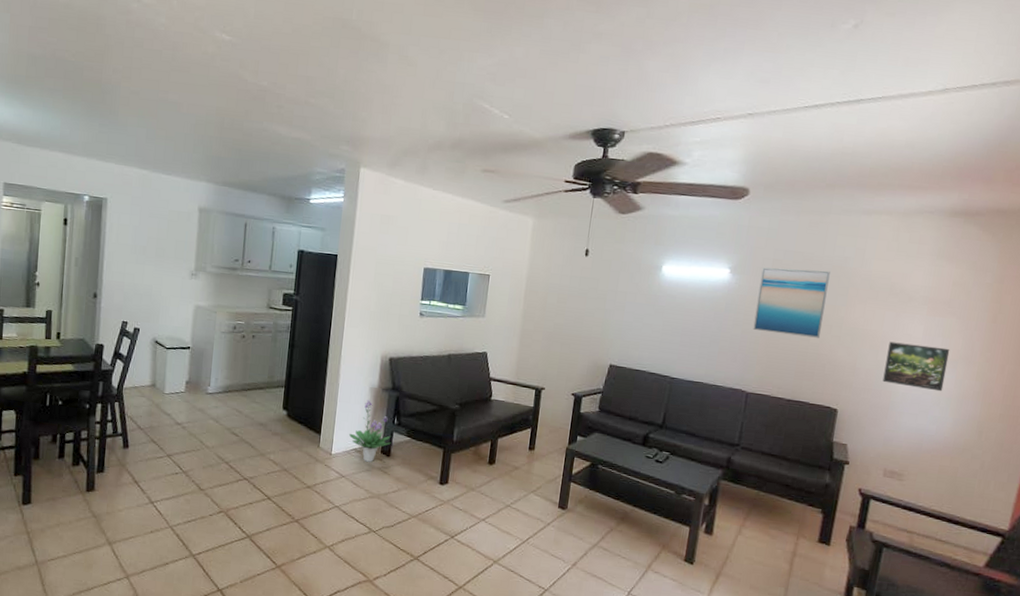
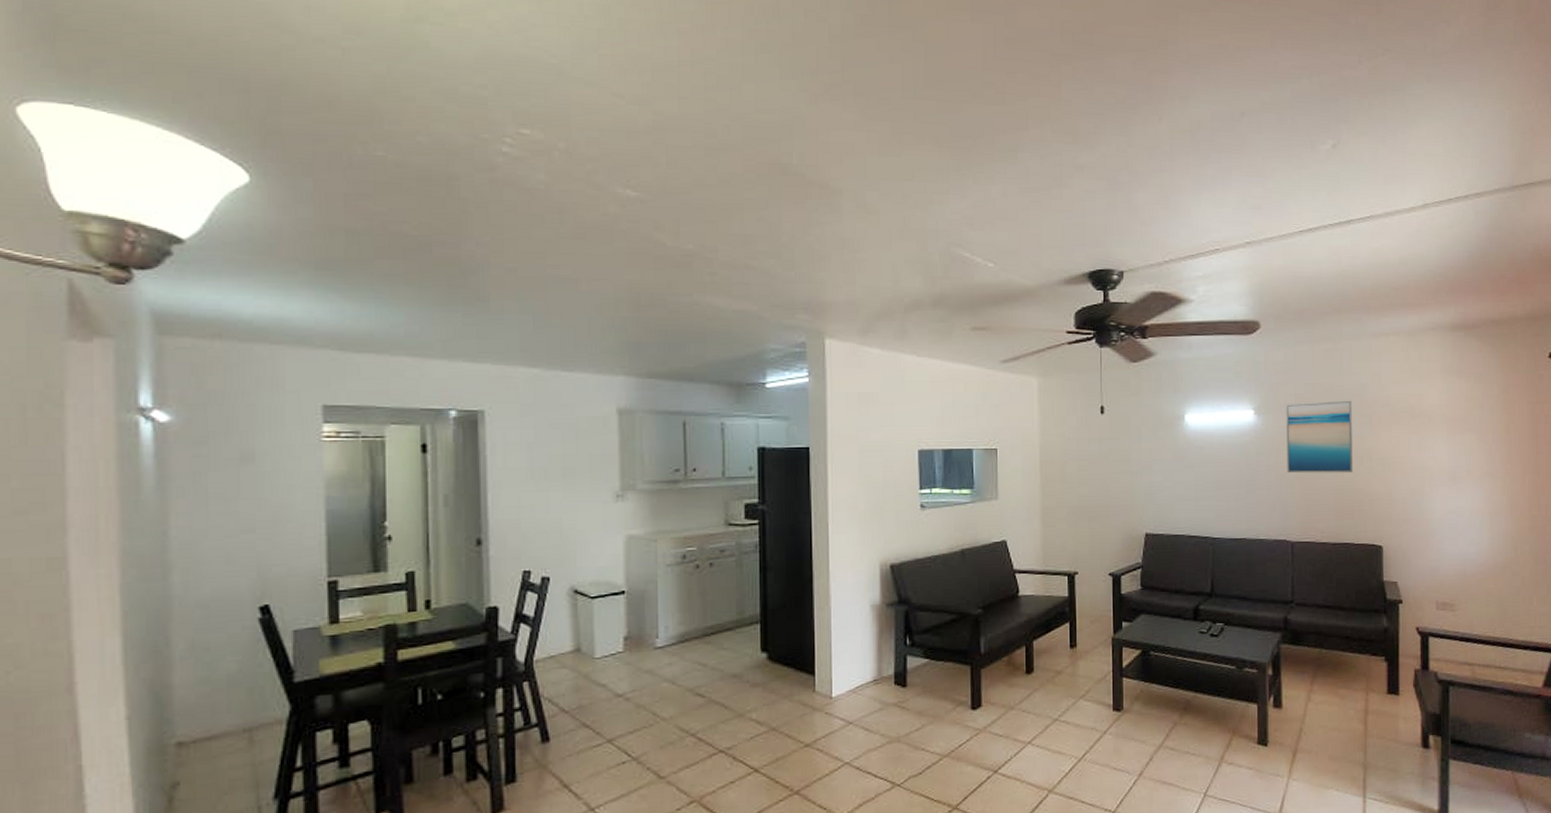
potted plant: present [348,400,391,462] -> none [850,621,906,699]
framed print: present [882,341,950,392] -> none [1418,465,1475,512]

